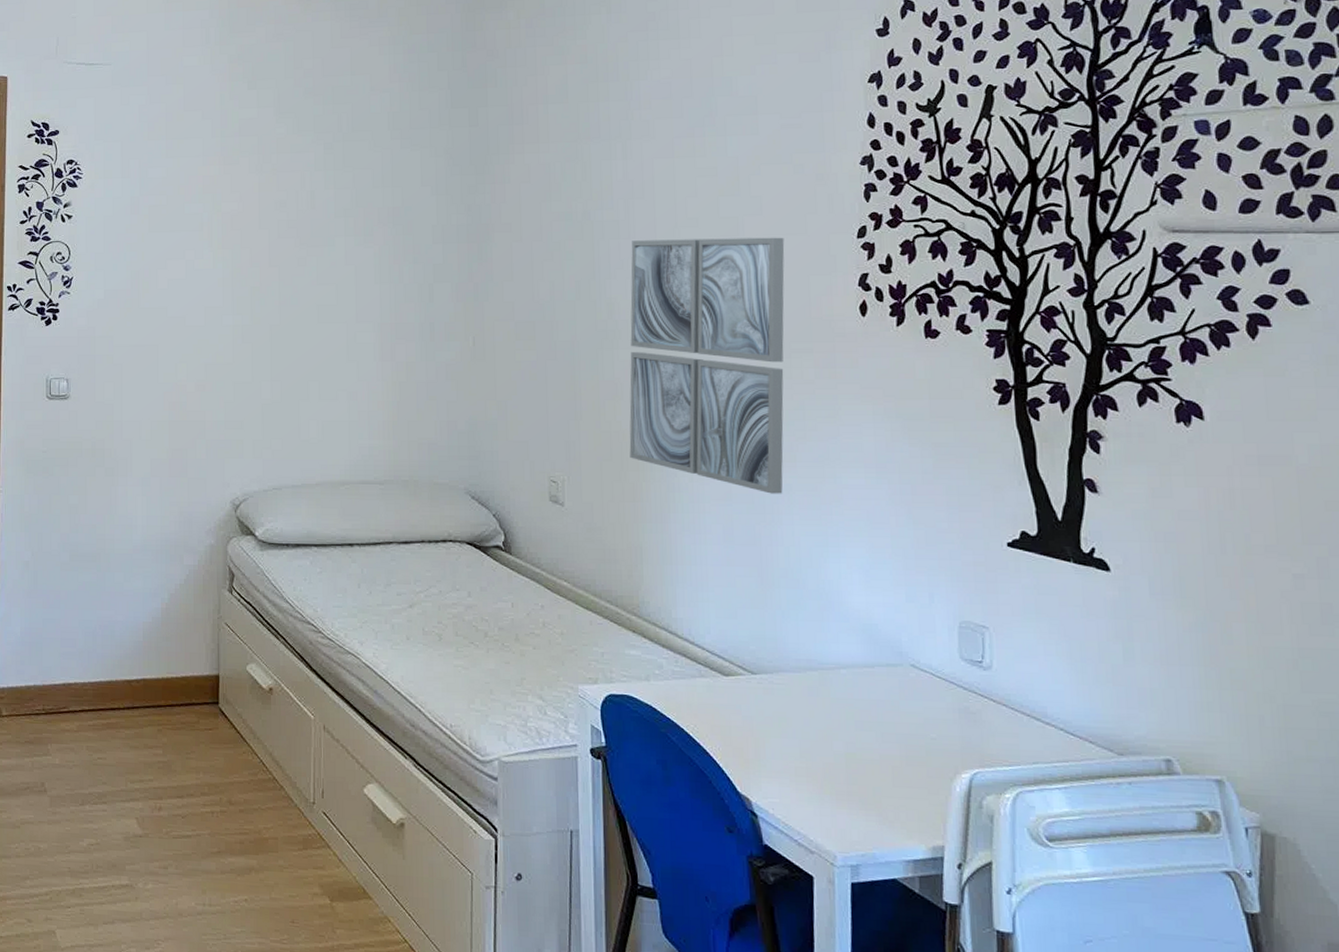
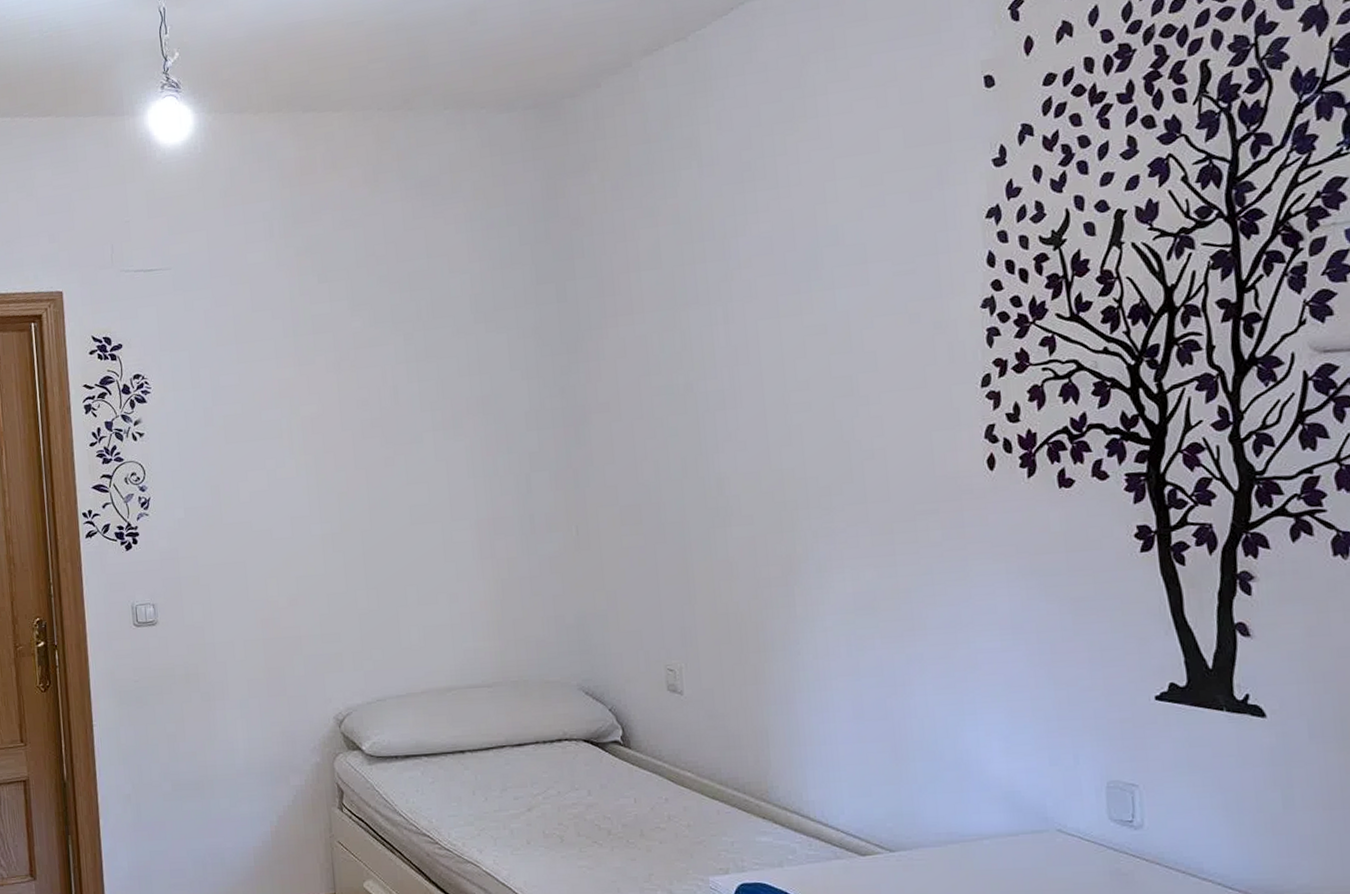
wall art: present [629,237,785,494] -> none [738,393,914,665]

